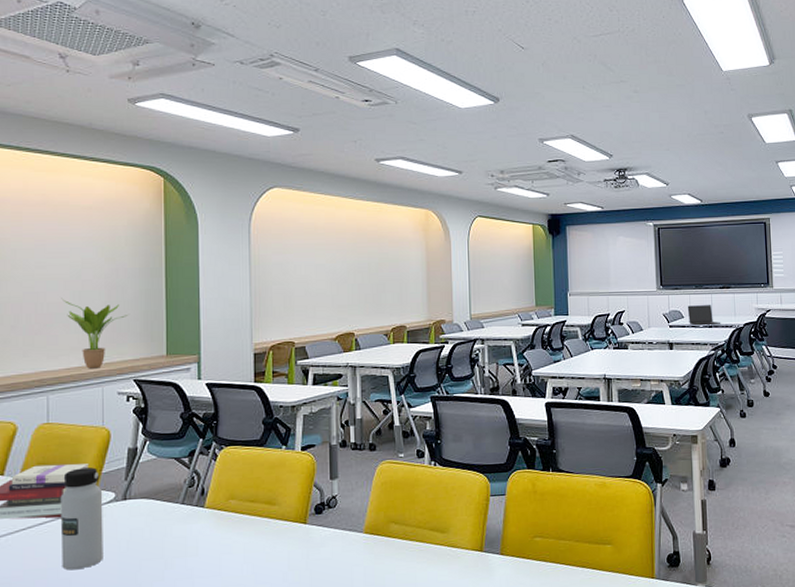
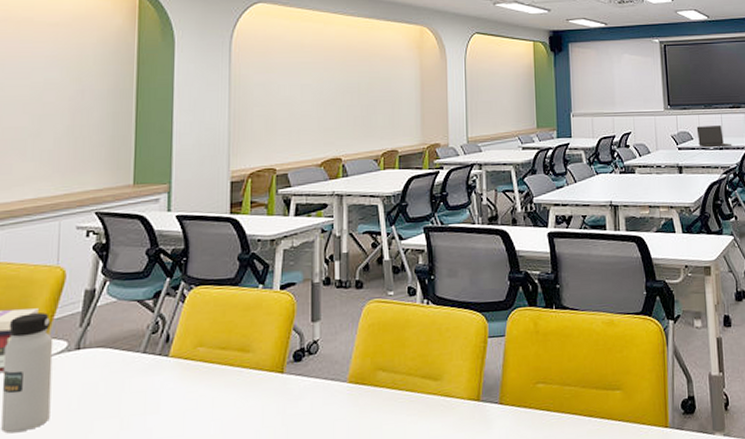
potted plant: present [61,298,128,369] -> none [18,122,92,201]

